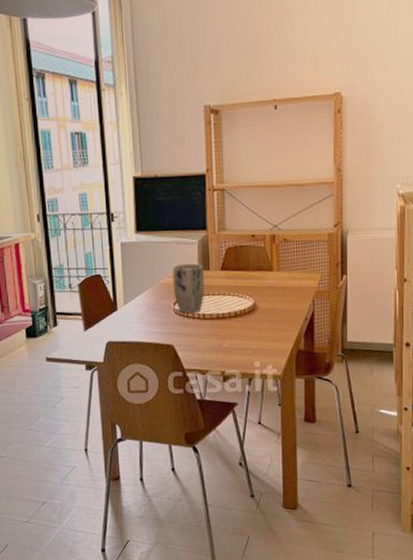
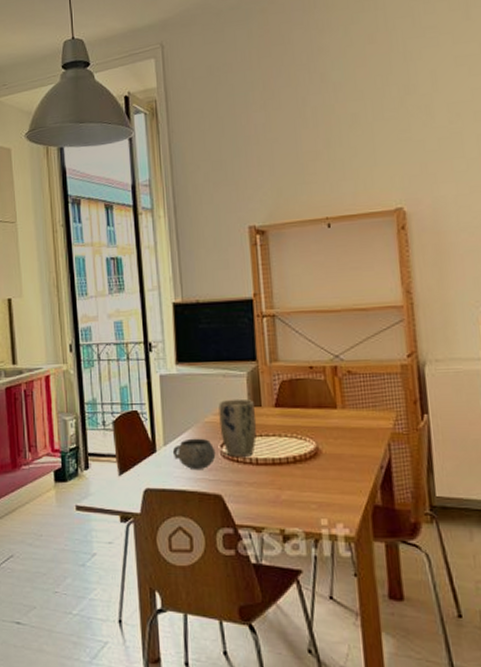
decorative bowl: none [131,297,169,324] -> present [172,438,216,469]

